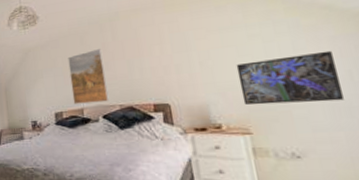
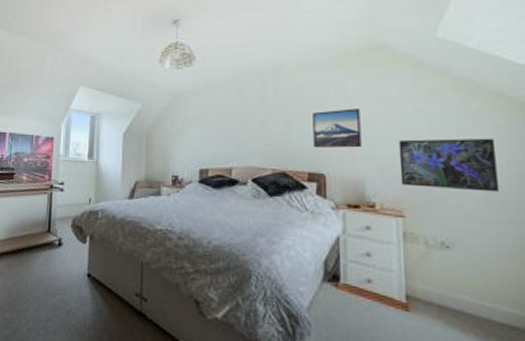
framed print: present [68,48,110,105] -> none [222,102,262,164]
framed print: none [150,41,201,82] -> present [313,109,362,148]

